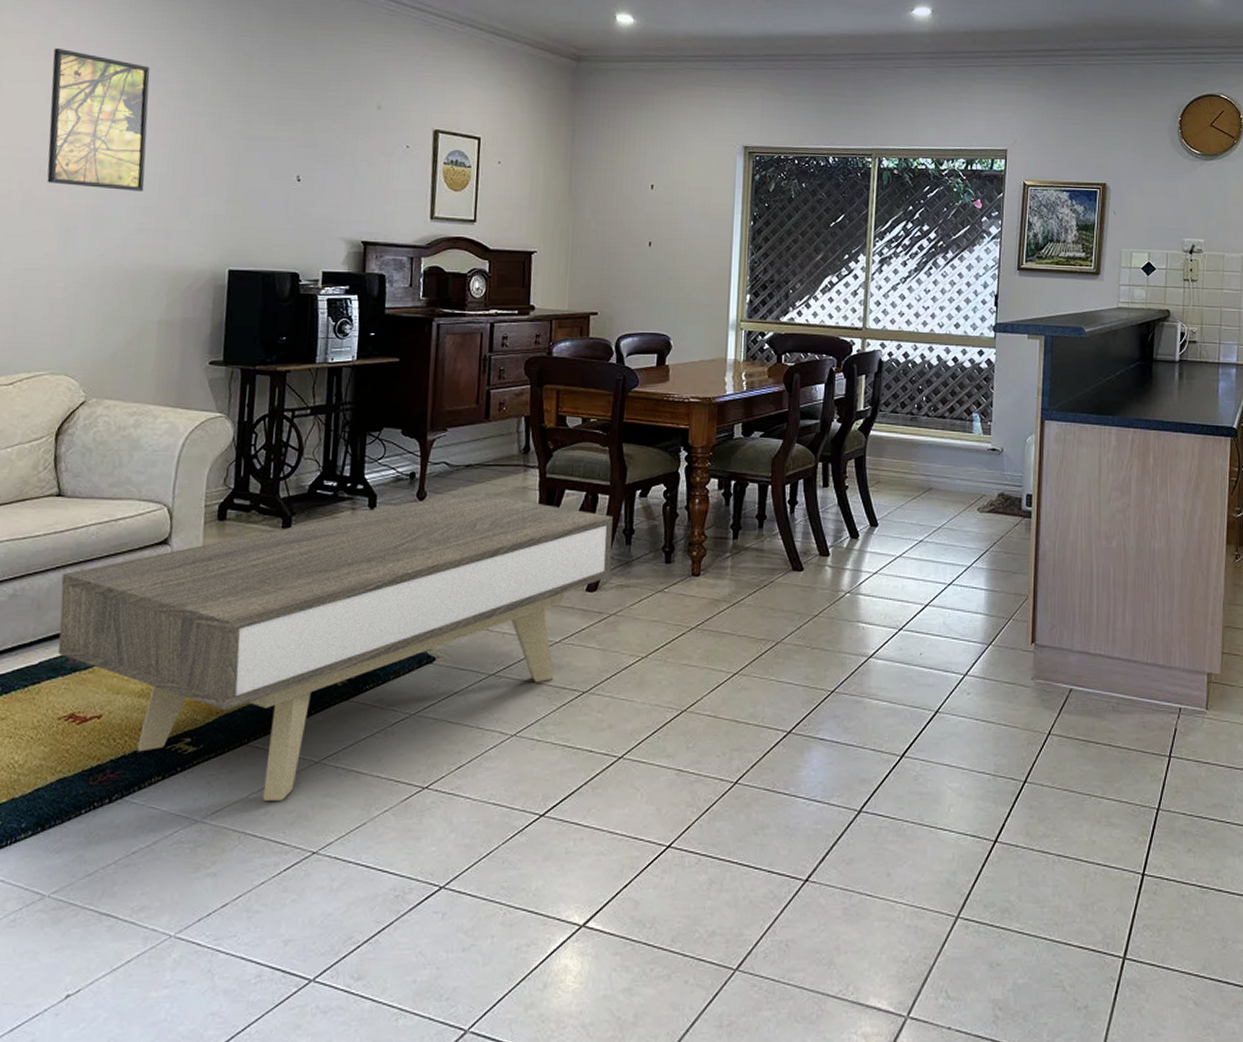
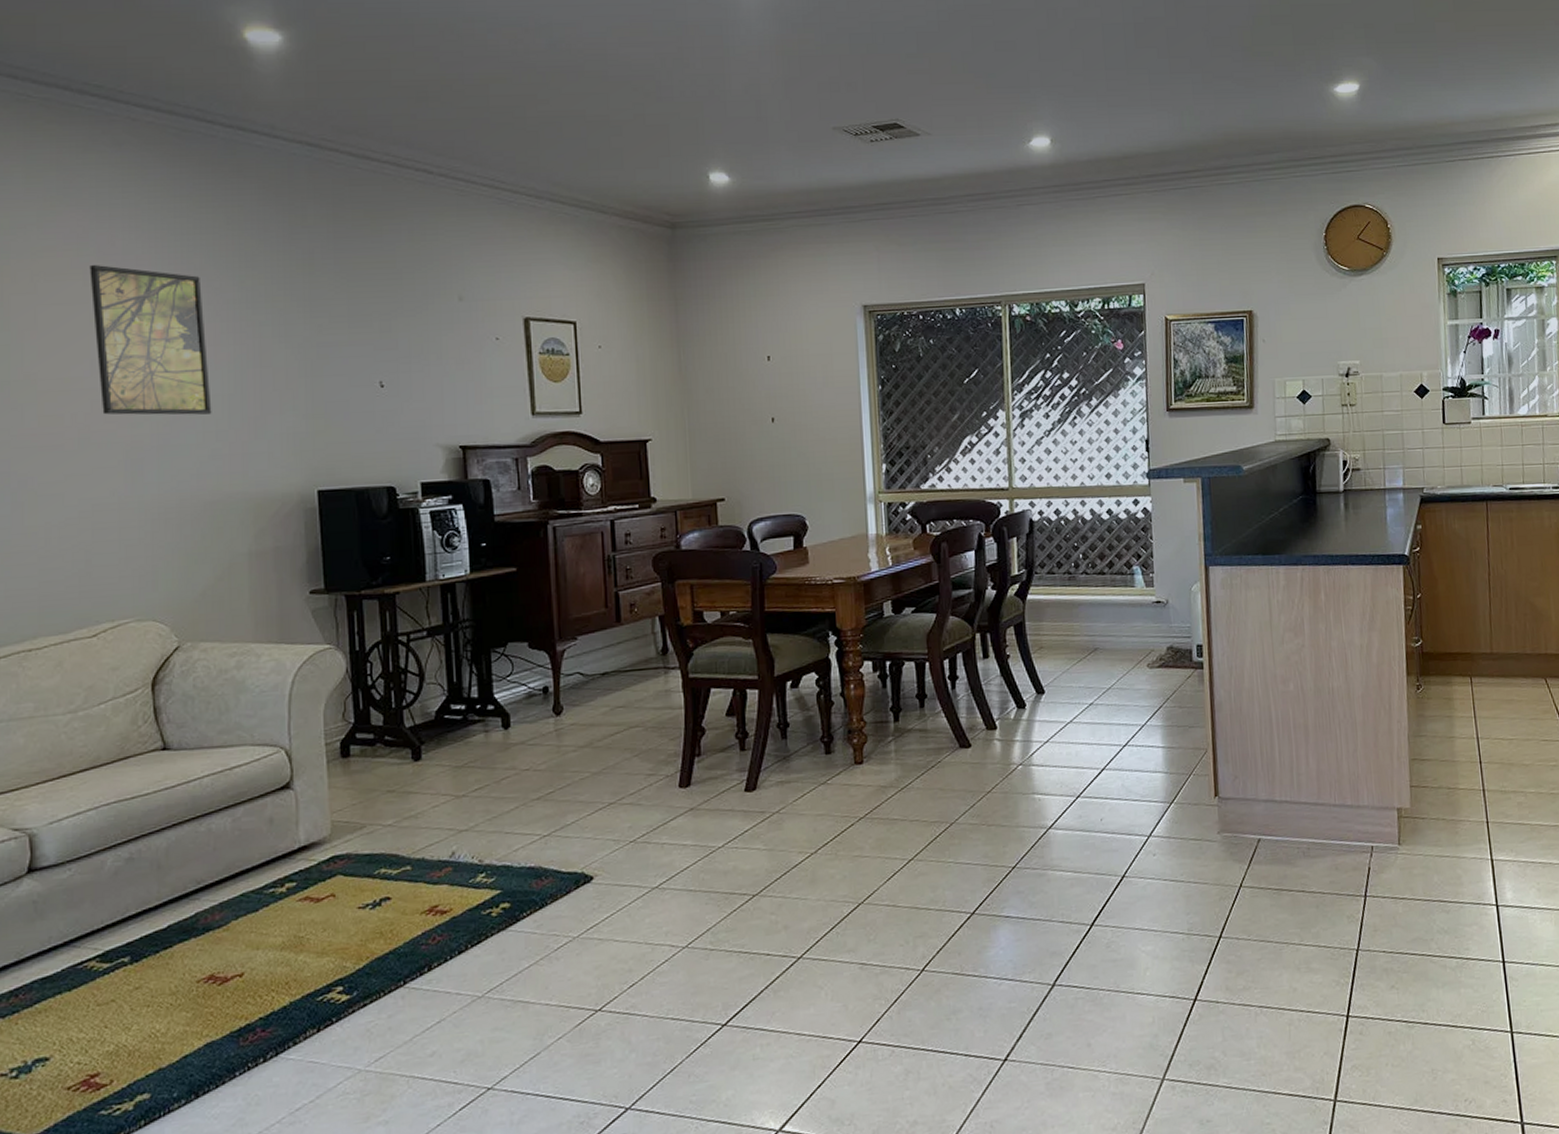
coffee table: present [57,491,613,801] -> none [180,700,769,1042]

